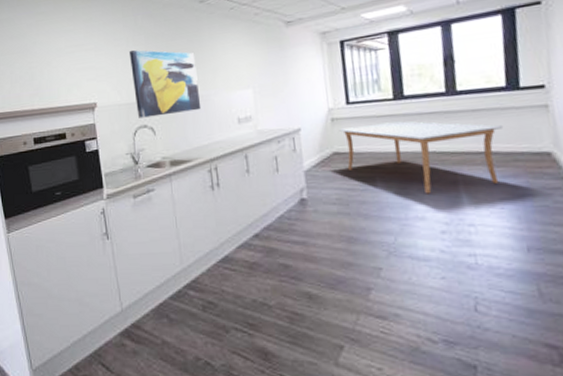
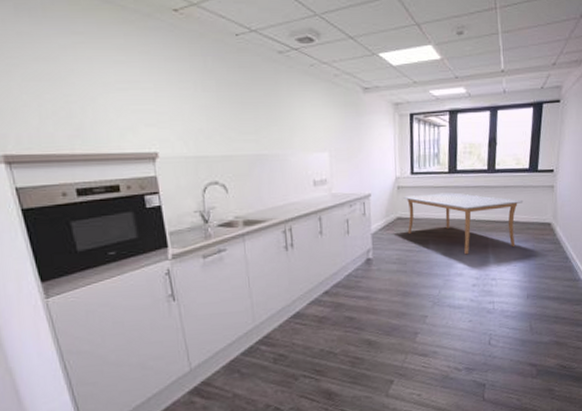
wall art: present [128,50,202,118] -> none [196,96,278,174]

